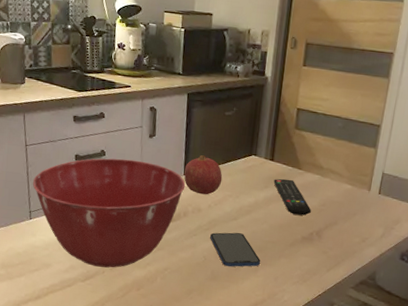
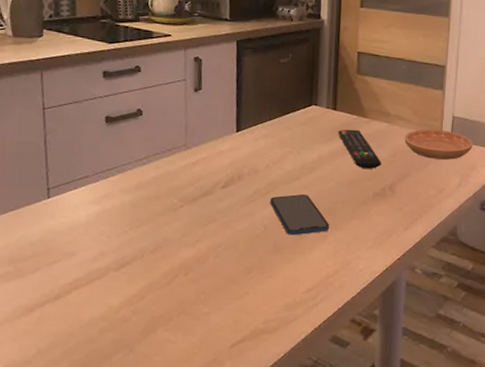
mixing bowl: present [32,158,186,268] -> none [51,117,239,250]
fruit: present [184,155,223,195] -> none [236,108,281,153]
saucer: none [334,183,400,213] -> present [404,129,473,160]

